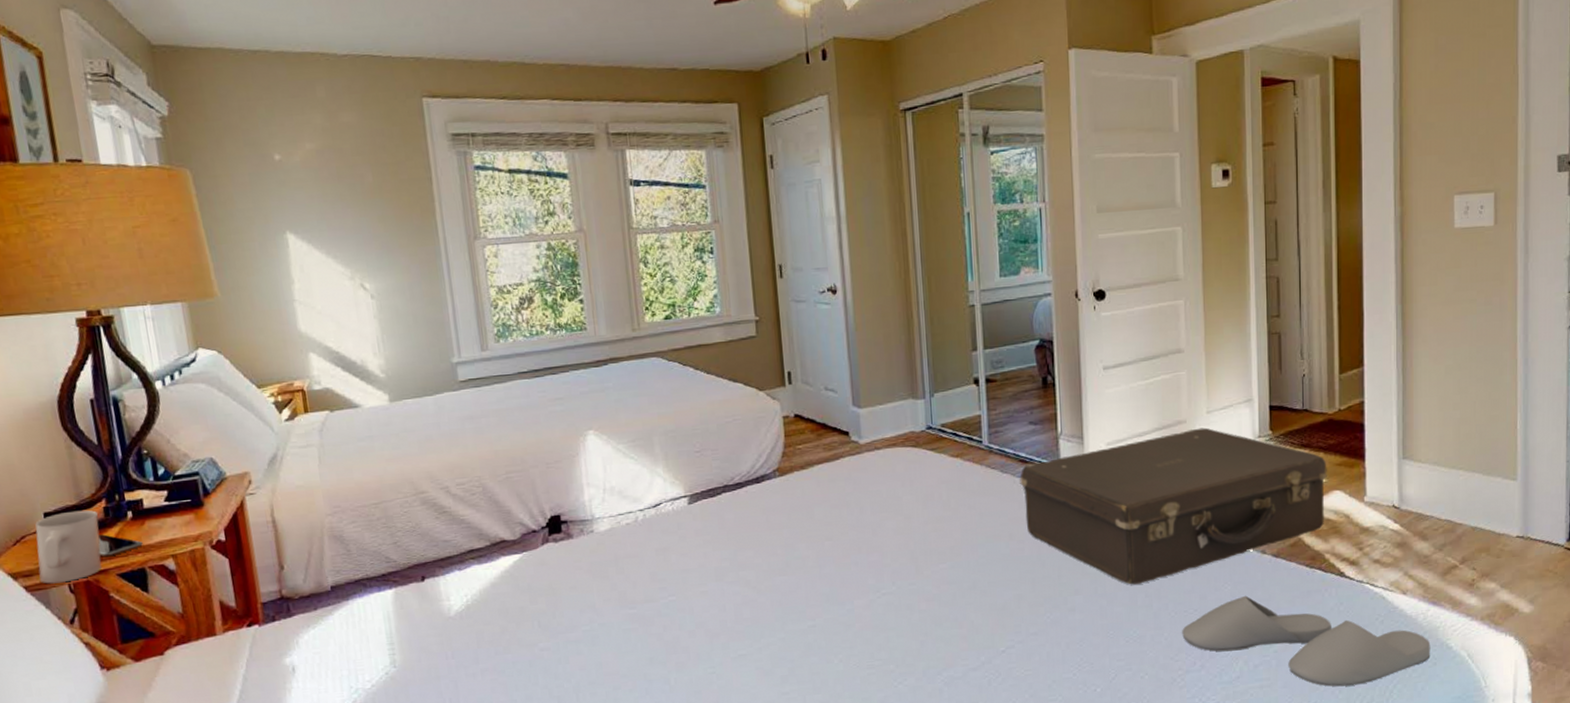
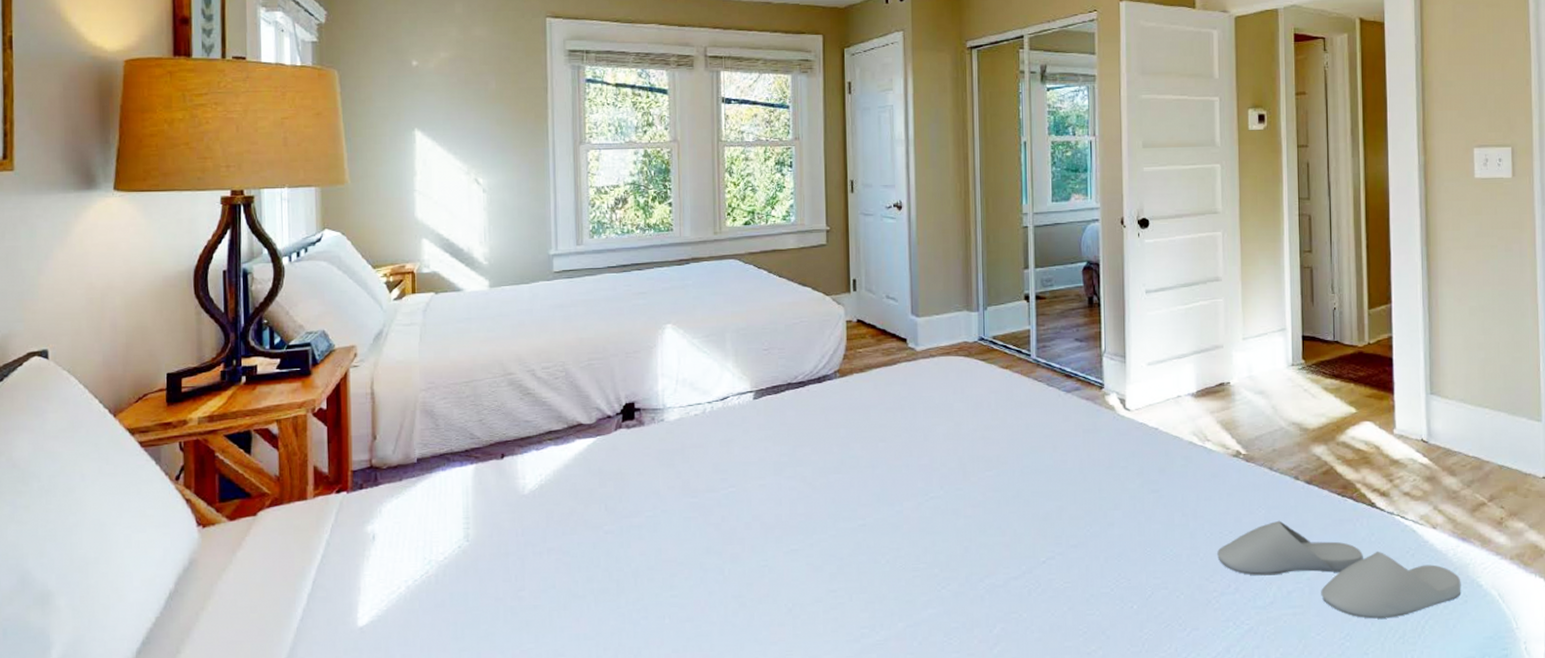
cup: present [35,510,102,584] -> none [154,372,215,441]
smartphone: present [98,534,143,558] -> none [211,396,252,419]
suitcase: present [1020,427,1327,585] -> none [1065,353,1358,503]

